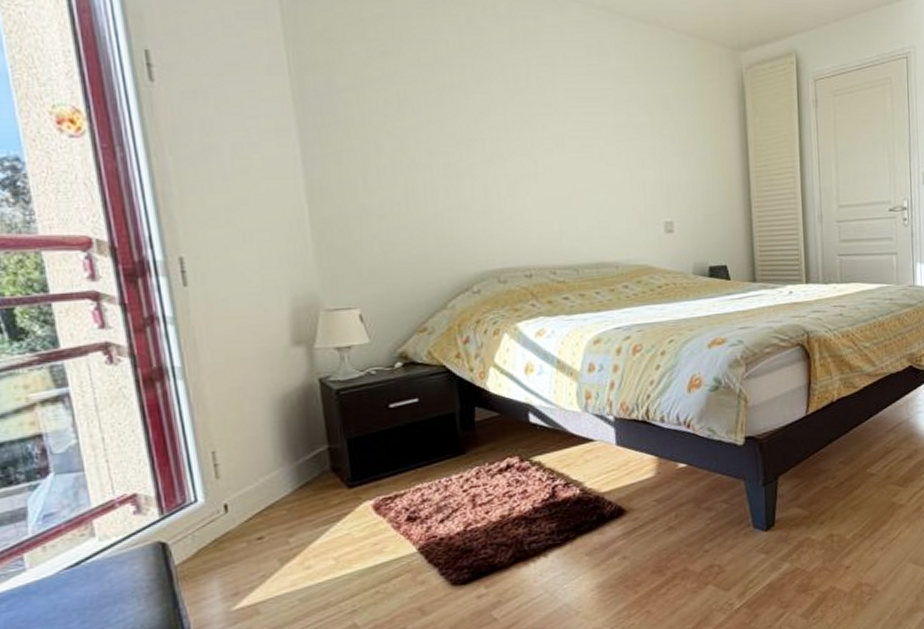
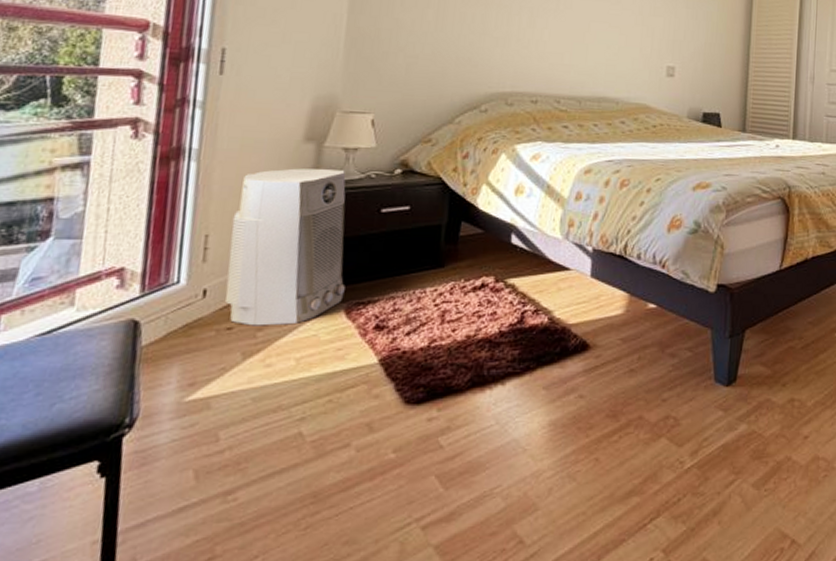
air purifier: none [236,370,369,534] -> present [225,168,346,326]

